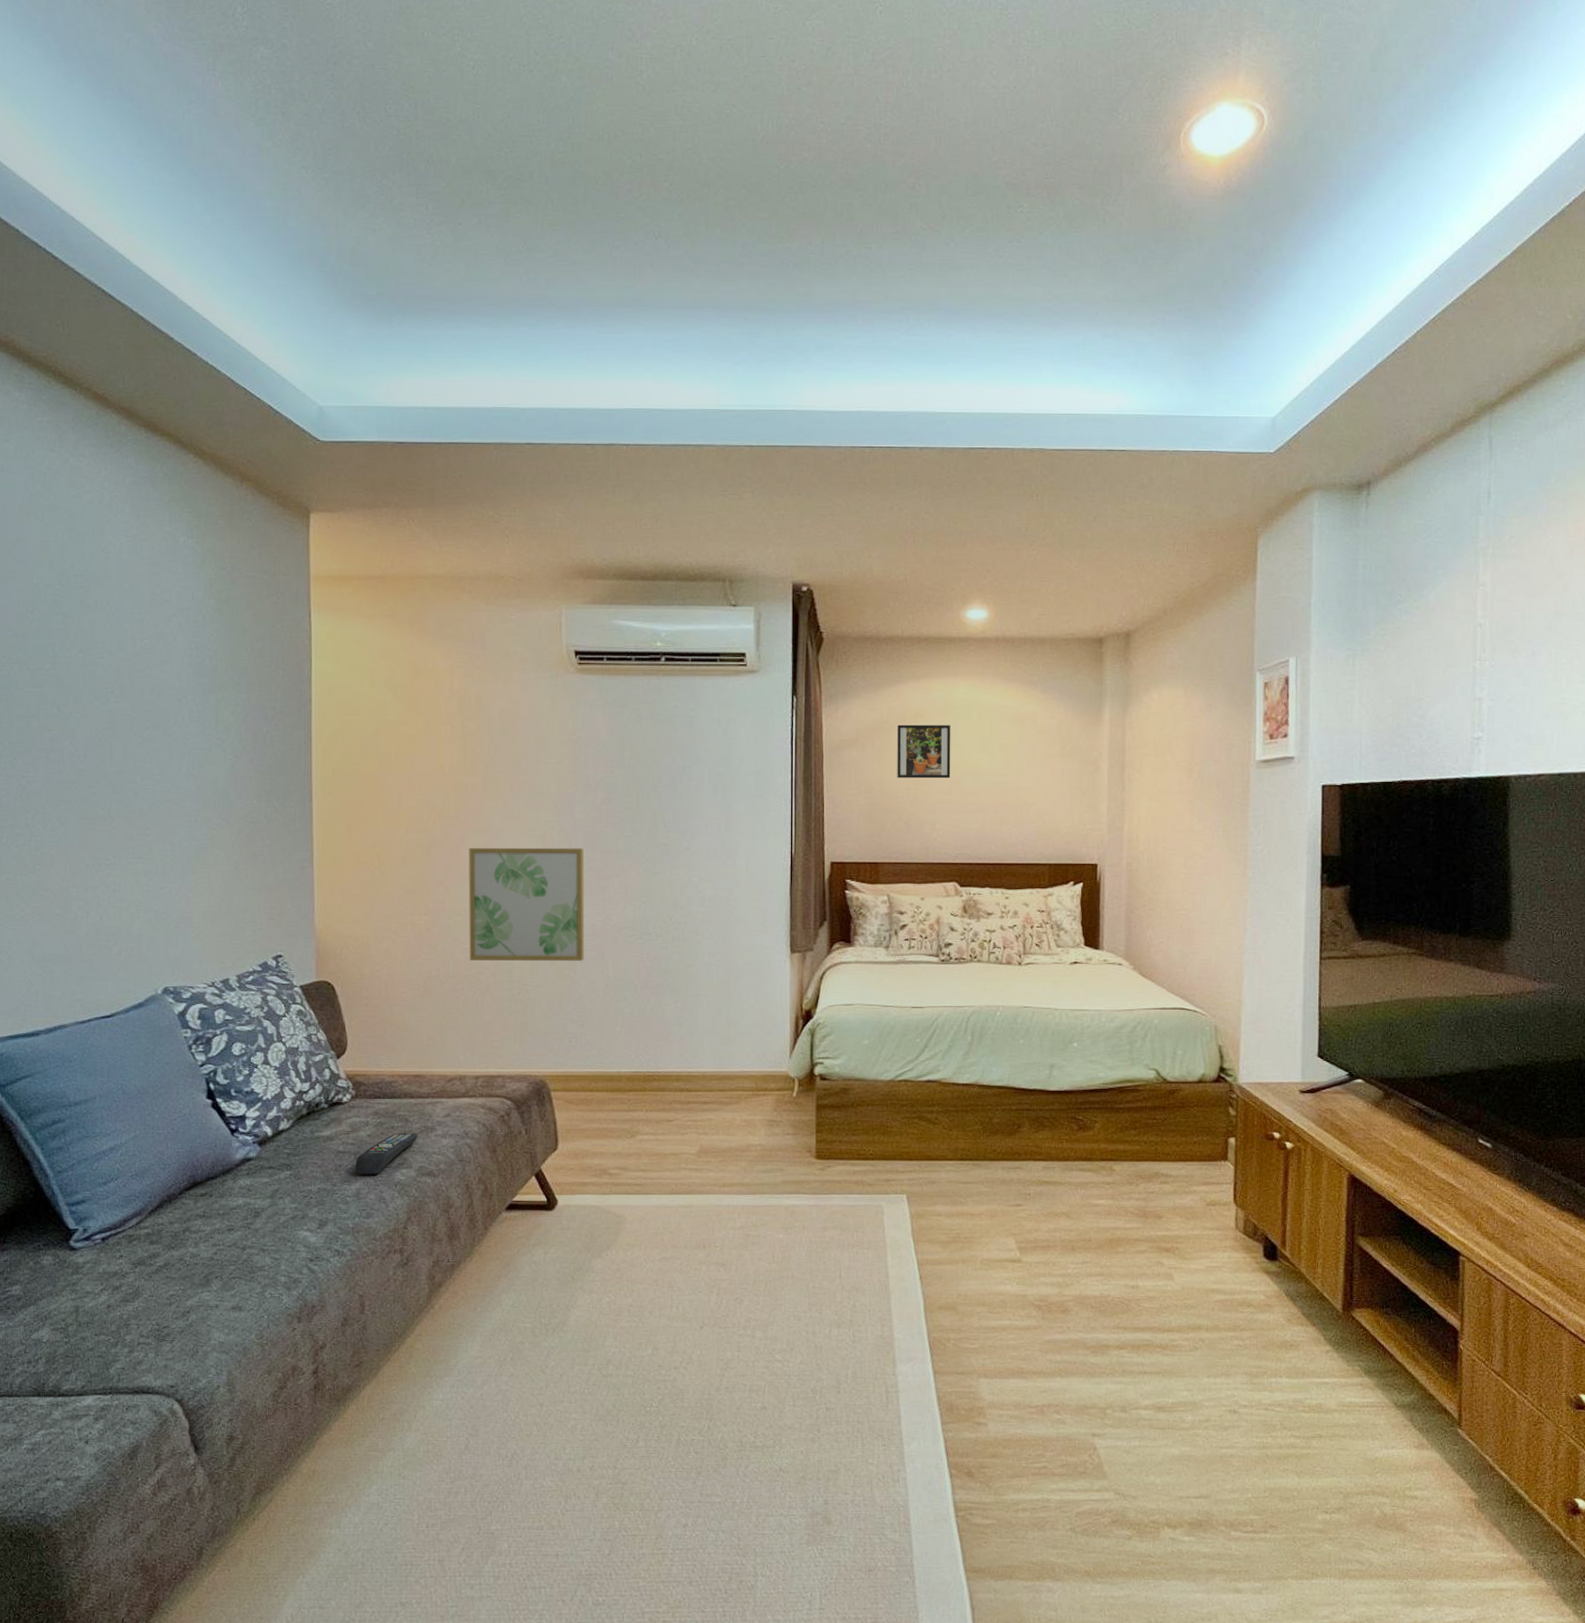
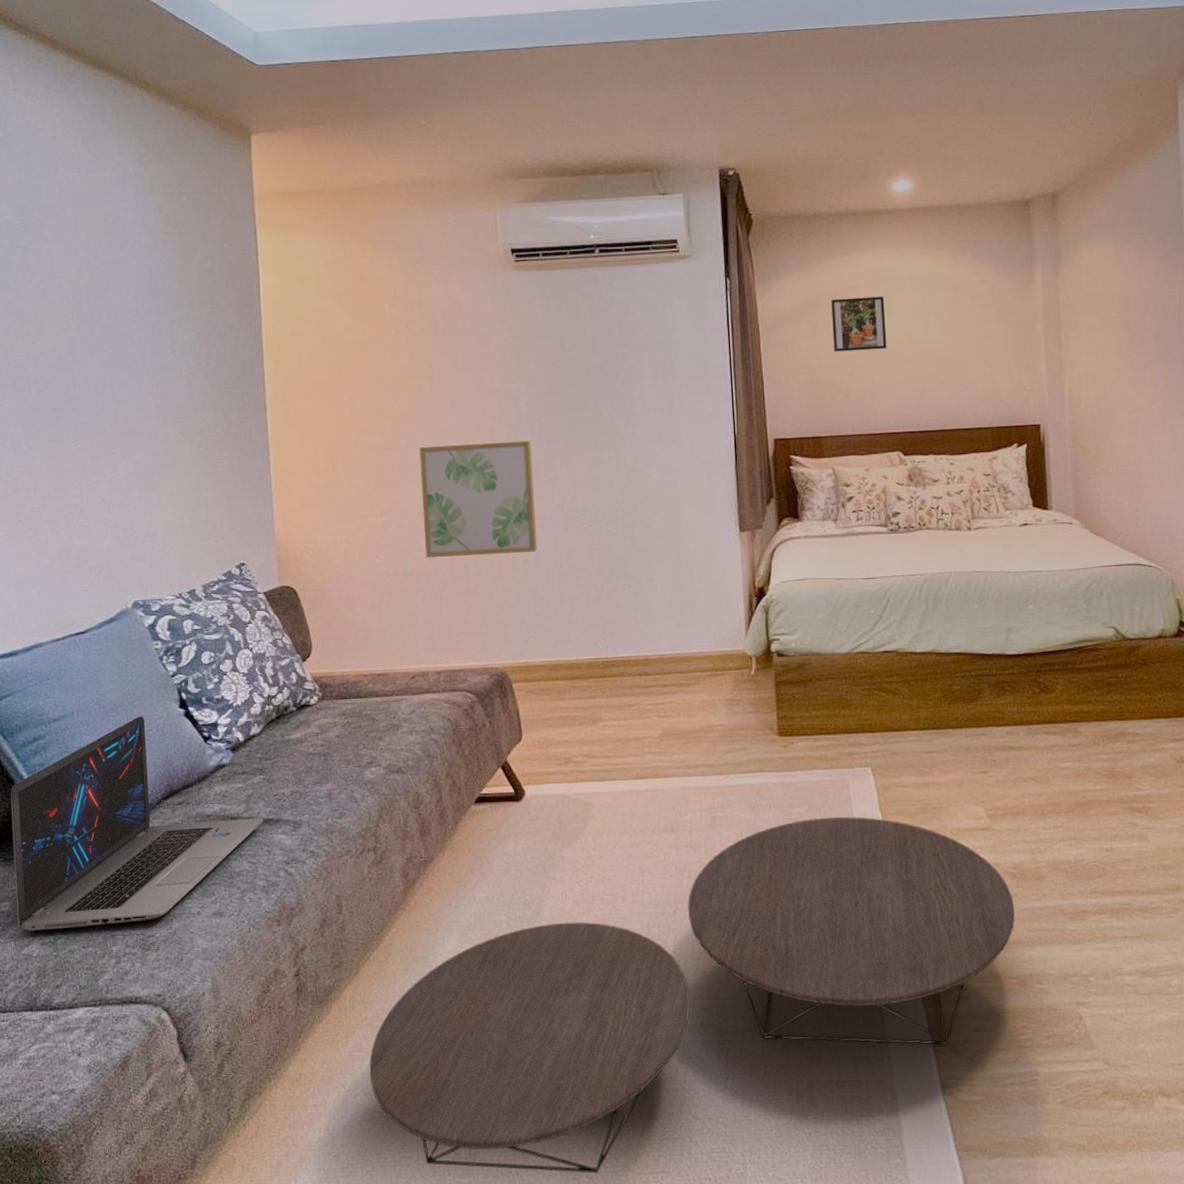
laptop: none [25,1105,288,1317] -> present [10,716,263,931]
remote control: present [356,1132,418,1175] -> none [326,731,385,776]
coffee table: none [384,1241,1038,1580] -> present [369,816,1015,1174]

